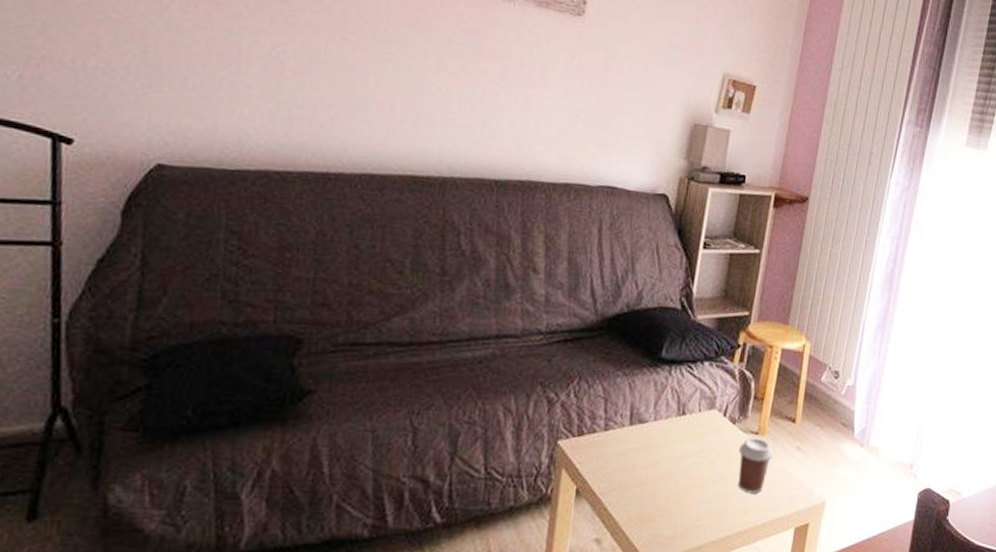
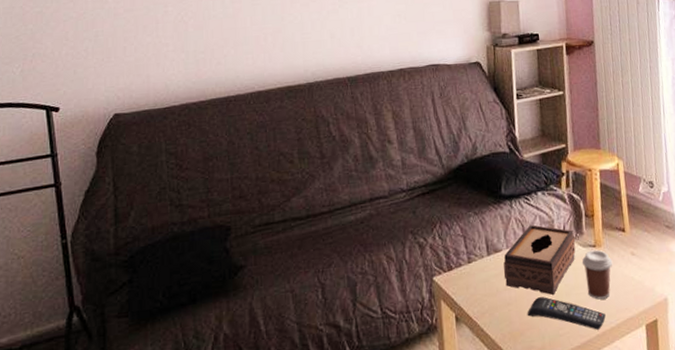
tissue box: none [644,398,737,482] -> present [504,225,576,296]
remote control: none [662,481,753,526] -> present [527,297,606,330]

